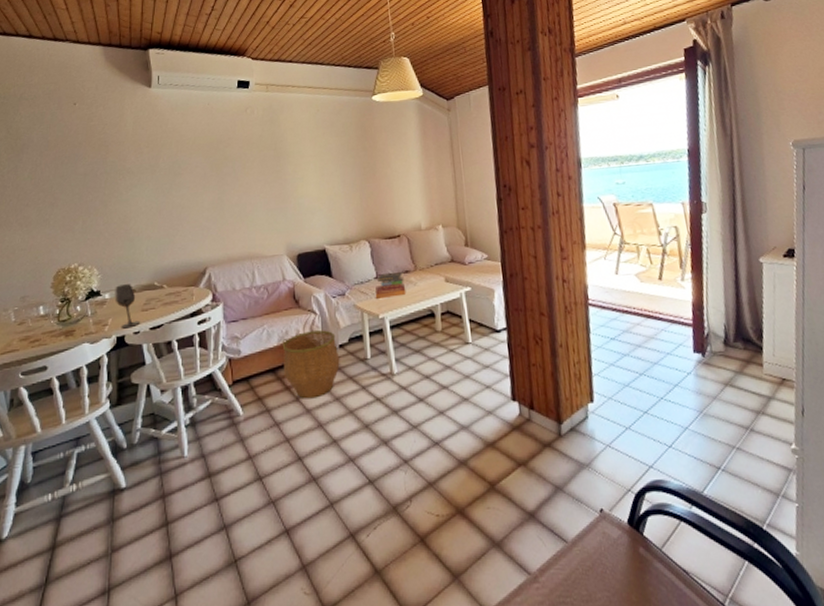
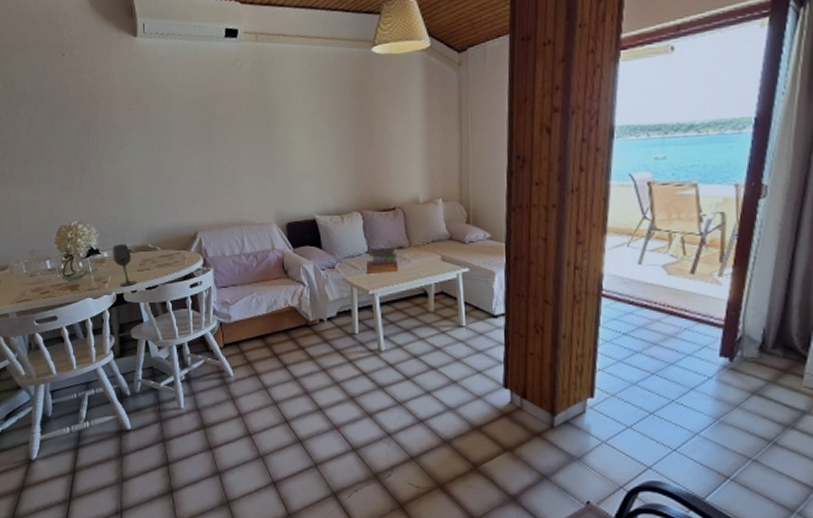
basket: present [282,330,340,399] -> none [270,302,328,367]

